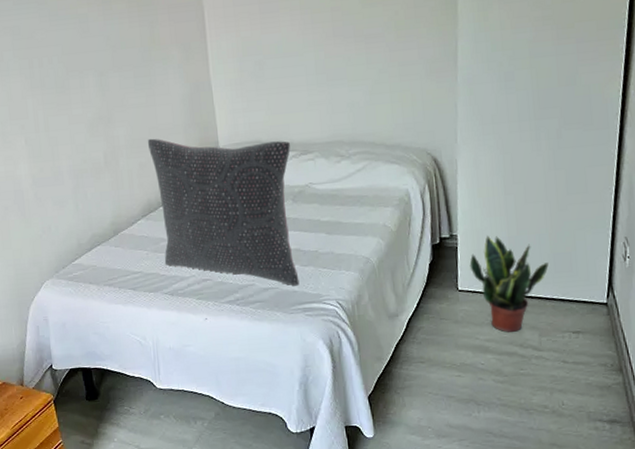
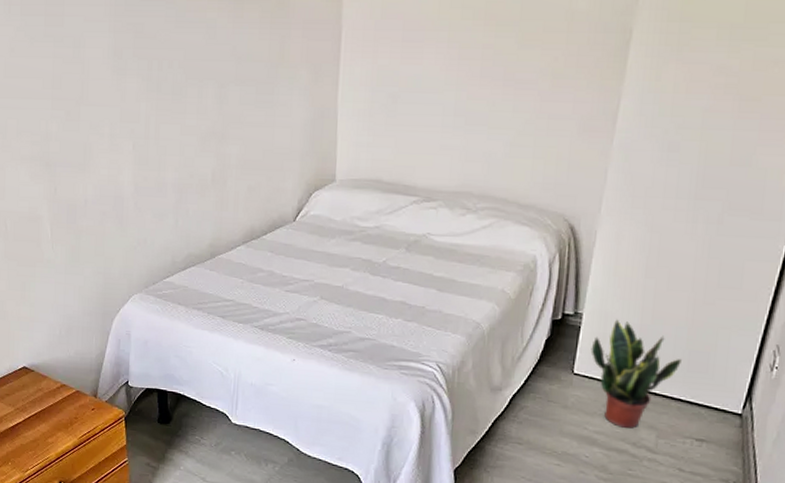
pillow: present [147,138,300,286] -> none [259,161,413,341]

